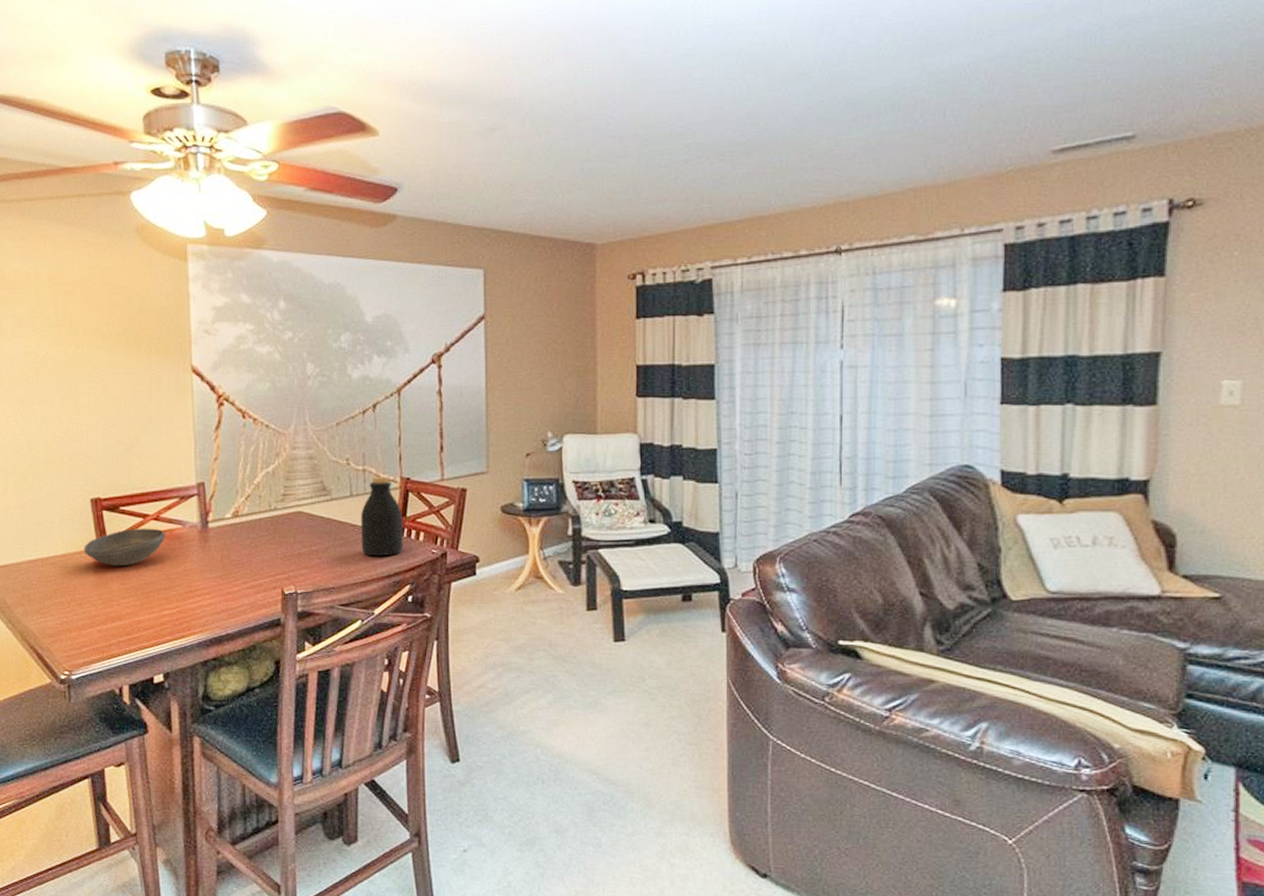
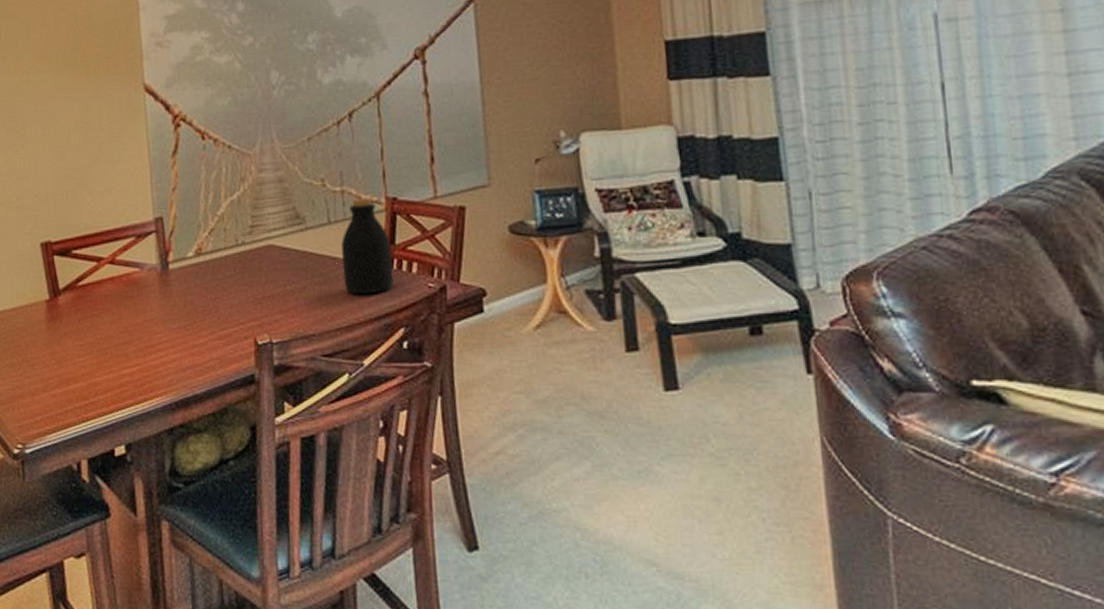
bowl: present [84,528,166,567] -> none [35,273,123,320]

